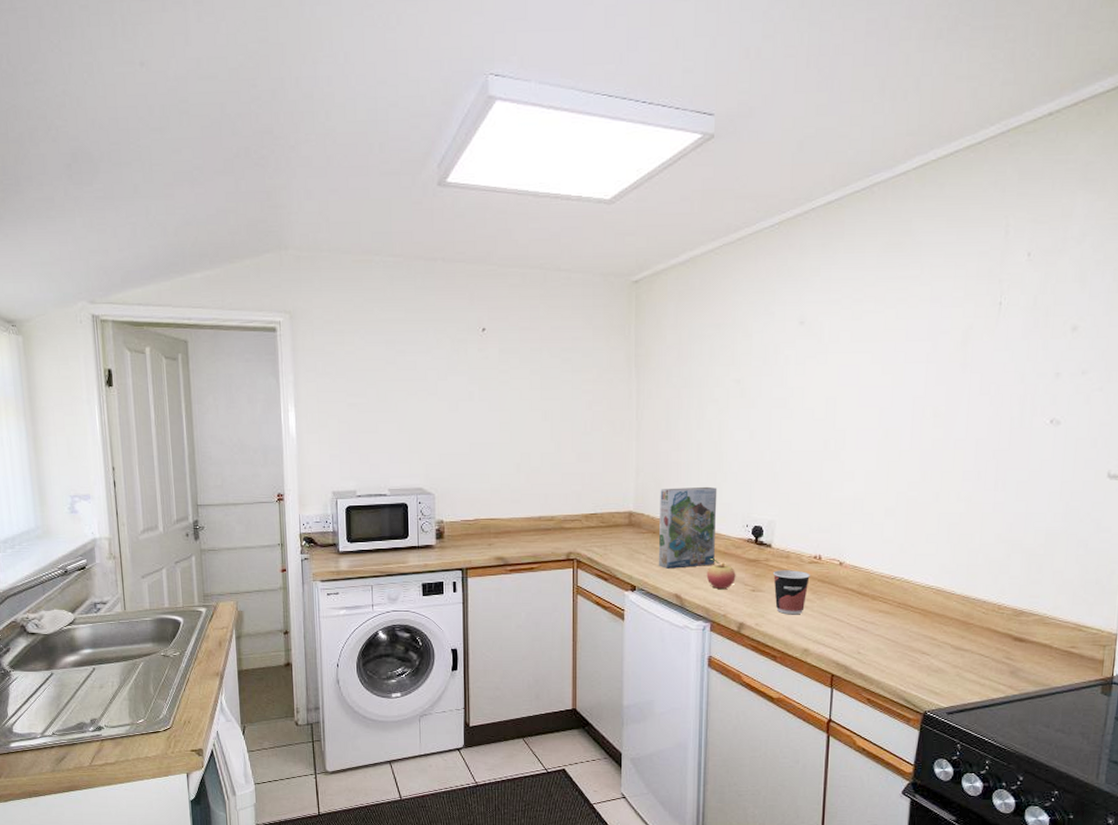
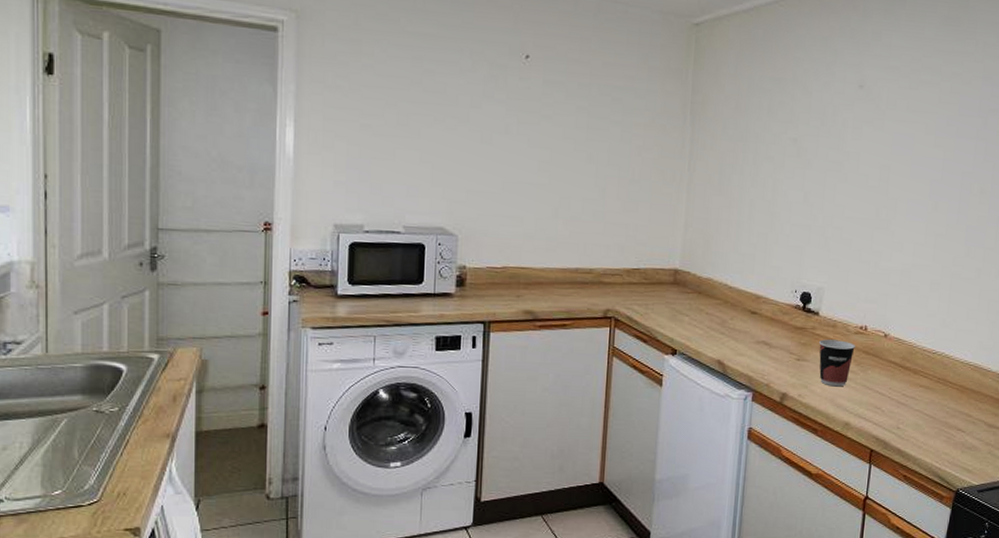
cereal box: present [658,486,718,569] -> none [701,246,768,333]
fruit: present [706,559,736,589] -> none [751,324,782,357]

